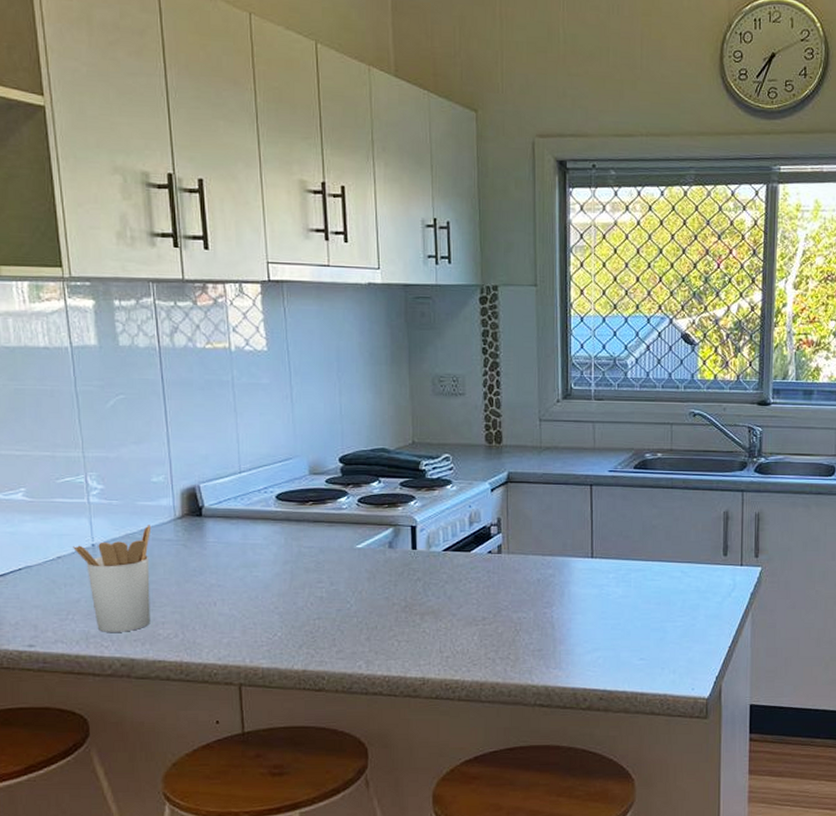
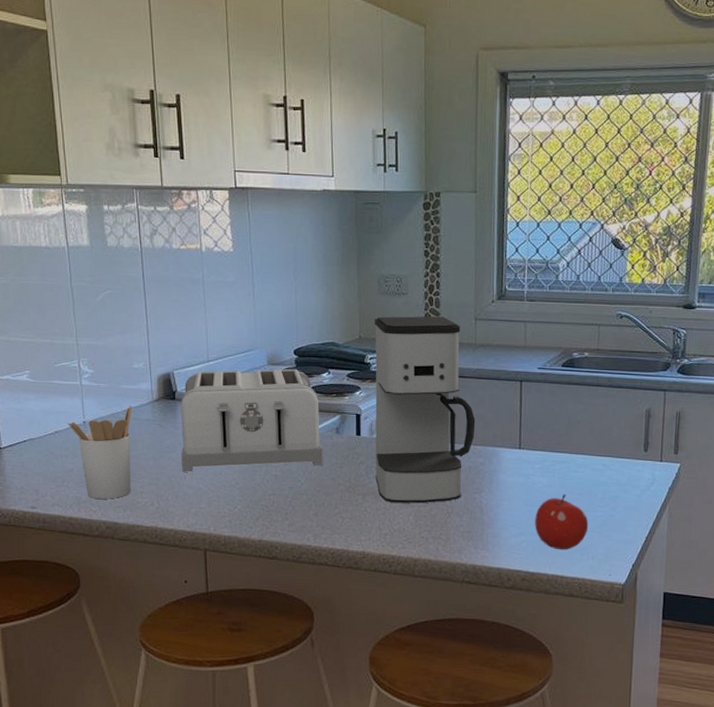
toaster: none [208,478,375,597] -> present [180,368,323,472]
coffee maker: none [428,417,543,622] -> present [374,316,476,504]
fruit: none [611,604,669,665] -> present [534,494,589,551]

